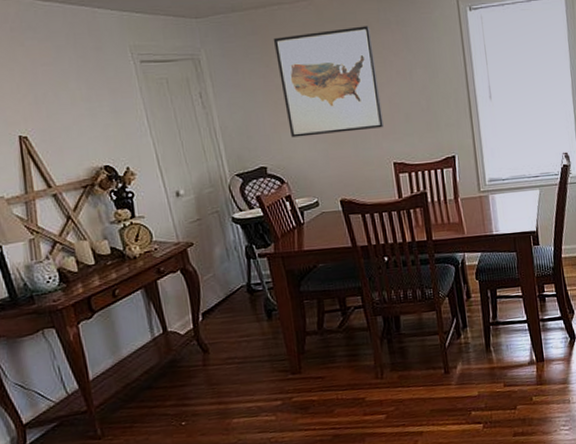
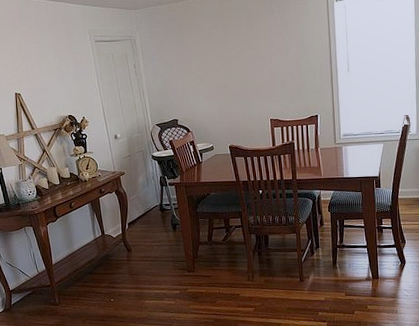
wall art: present [273,26,384,138] -> none [187,14,264,98]

